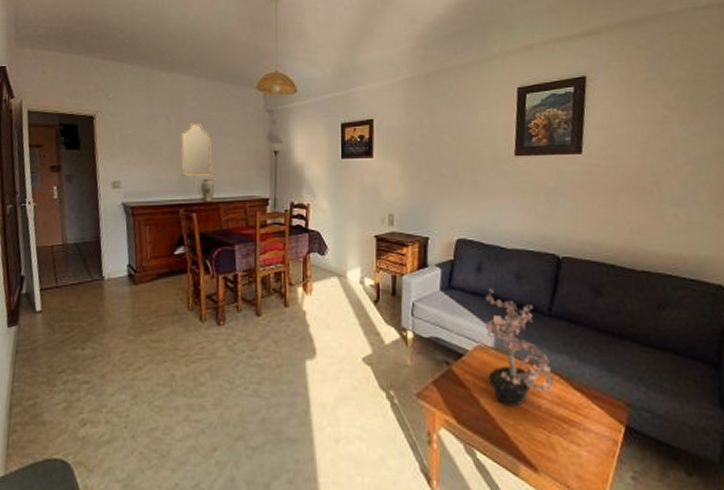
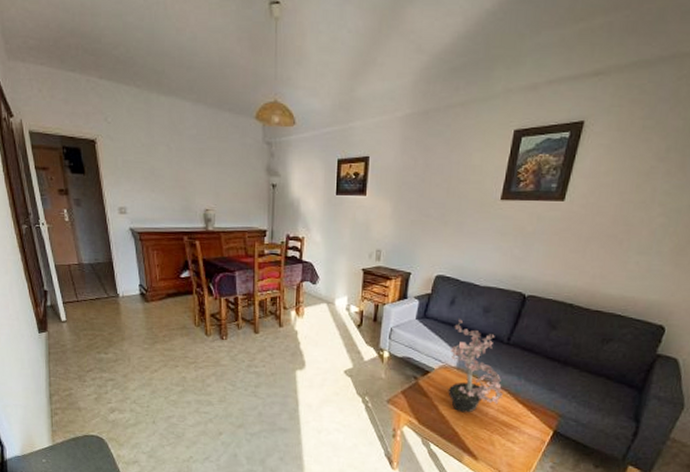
home mirror: present [179,122,212,177] -> none [180,151,213,207]

